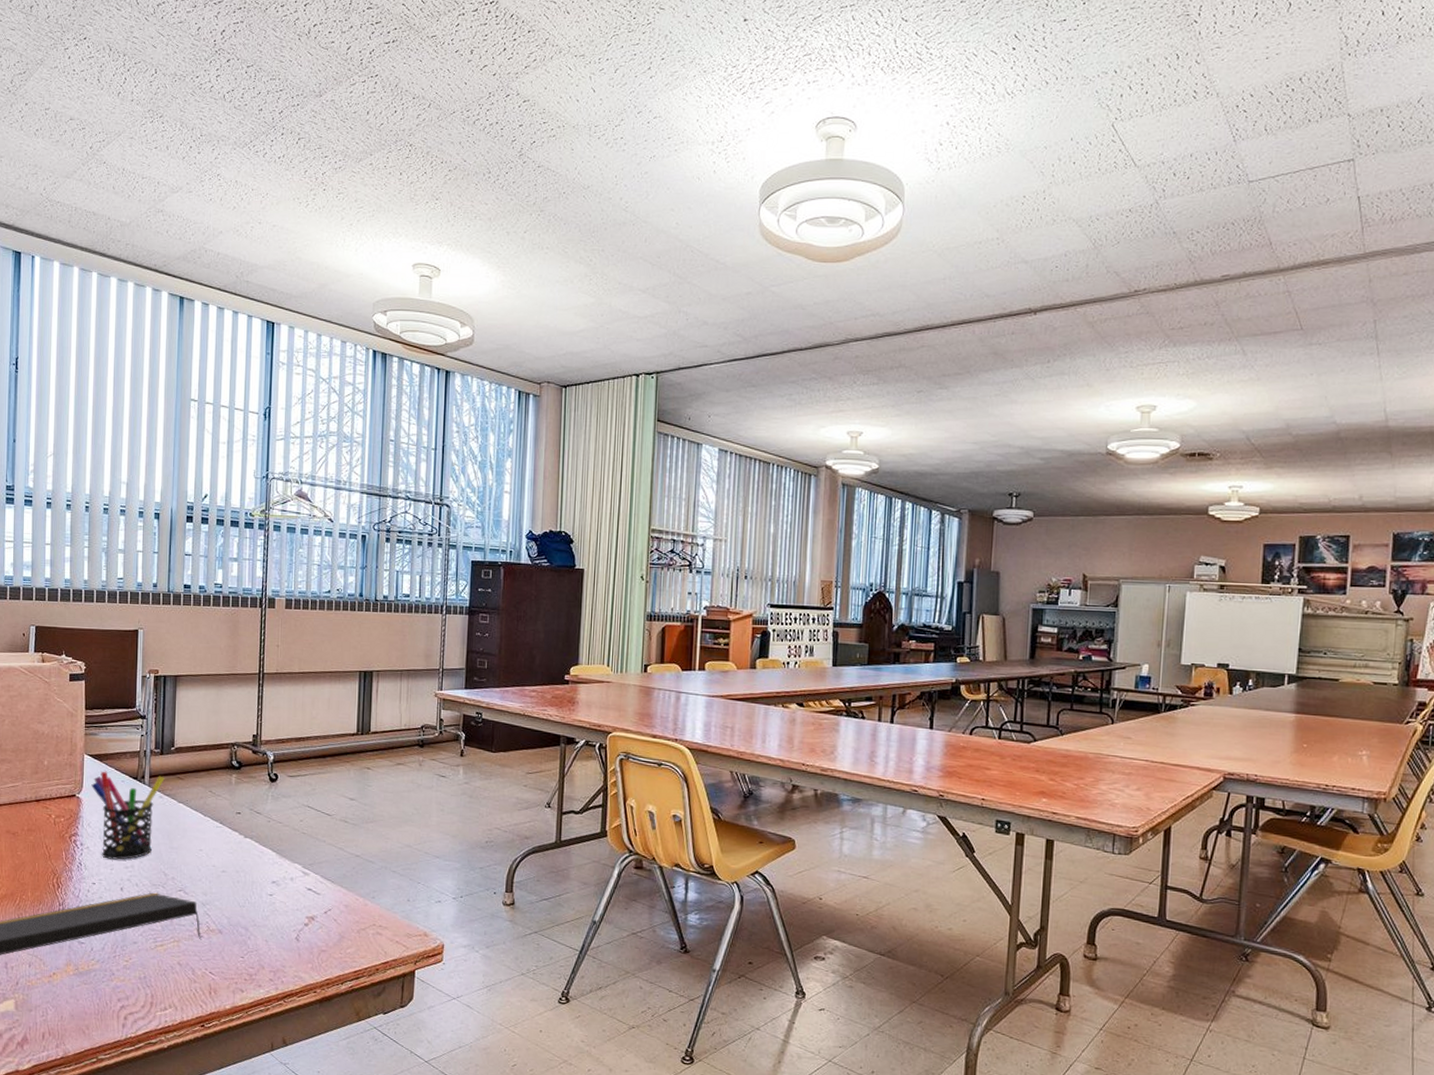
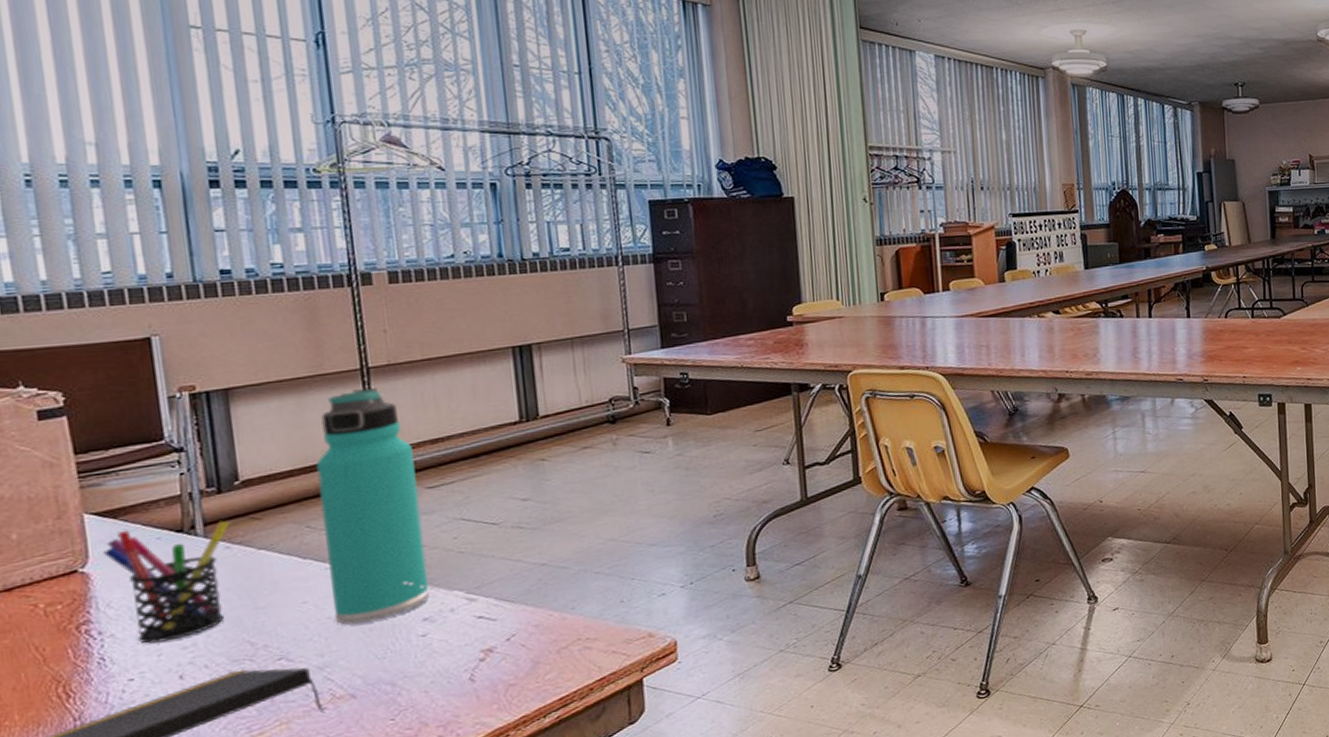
thermos bottle: none [217,688,283,875] -> present [316,387,431,625]

